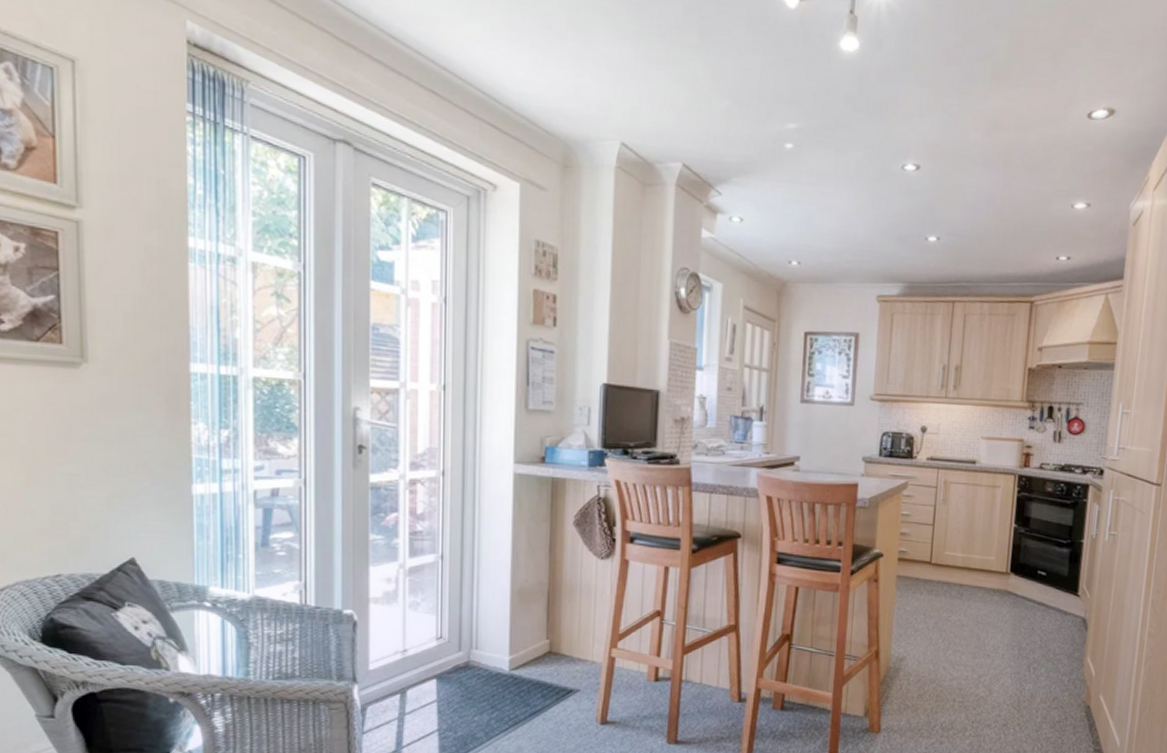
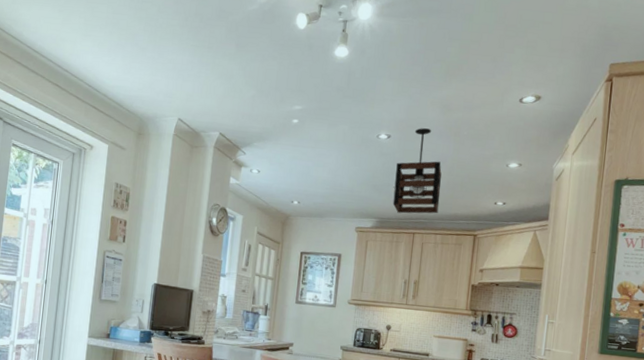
pendant light: none [925,155,988,275] -> present [393,128,442,214]

